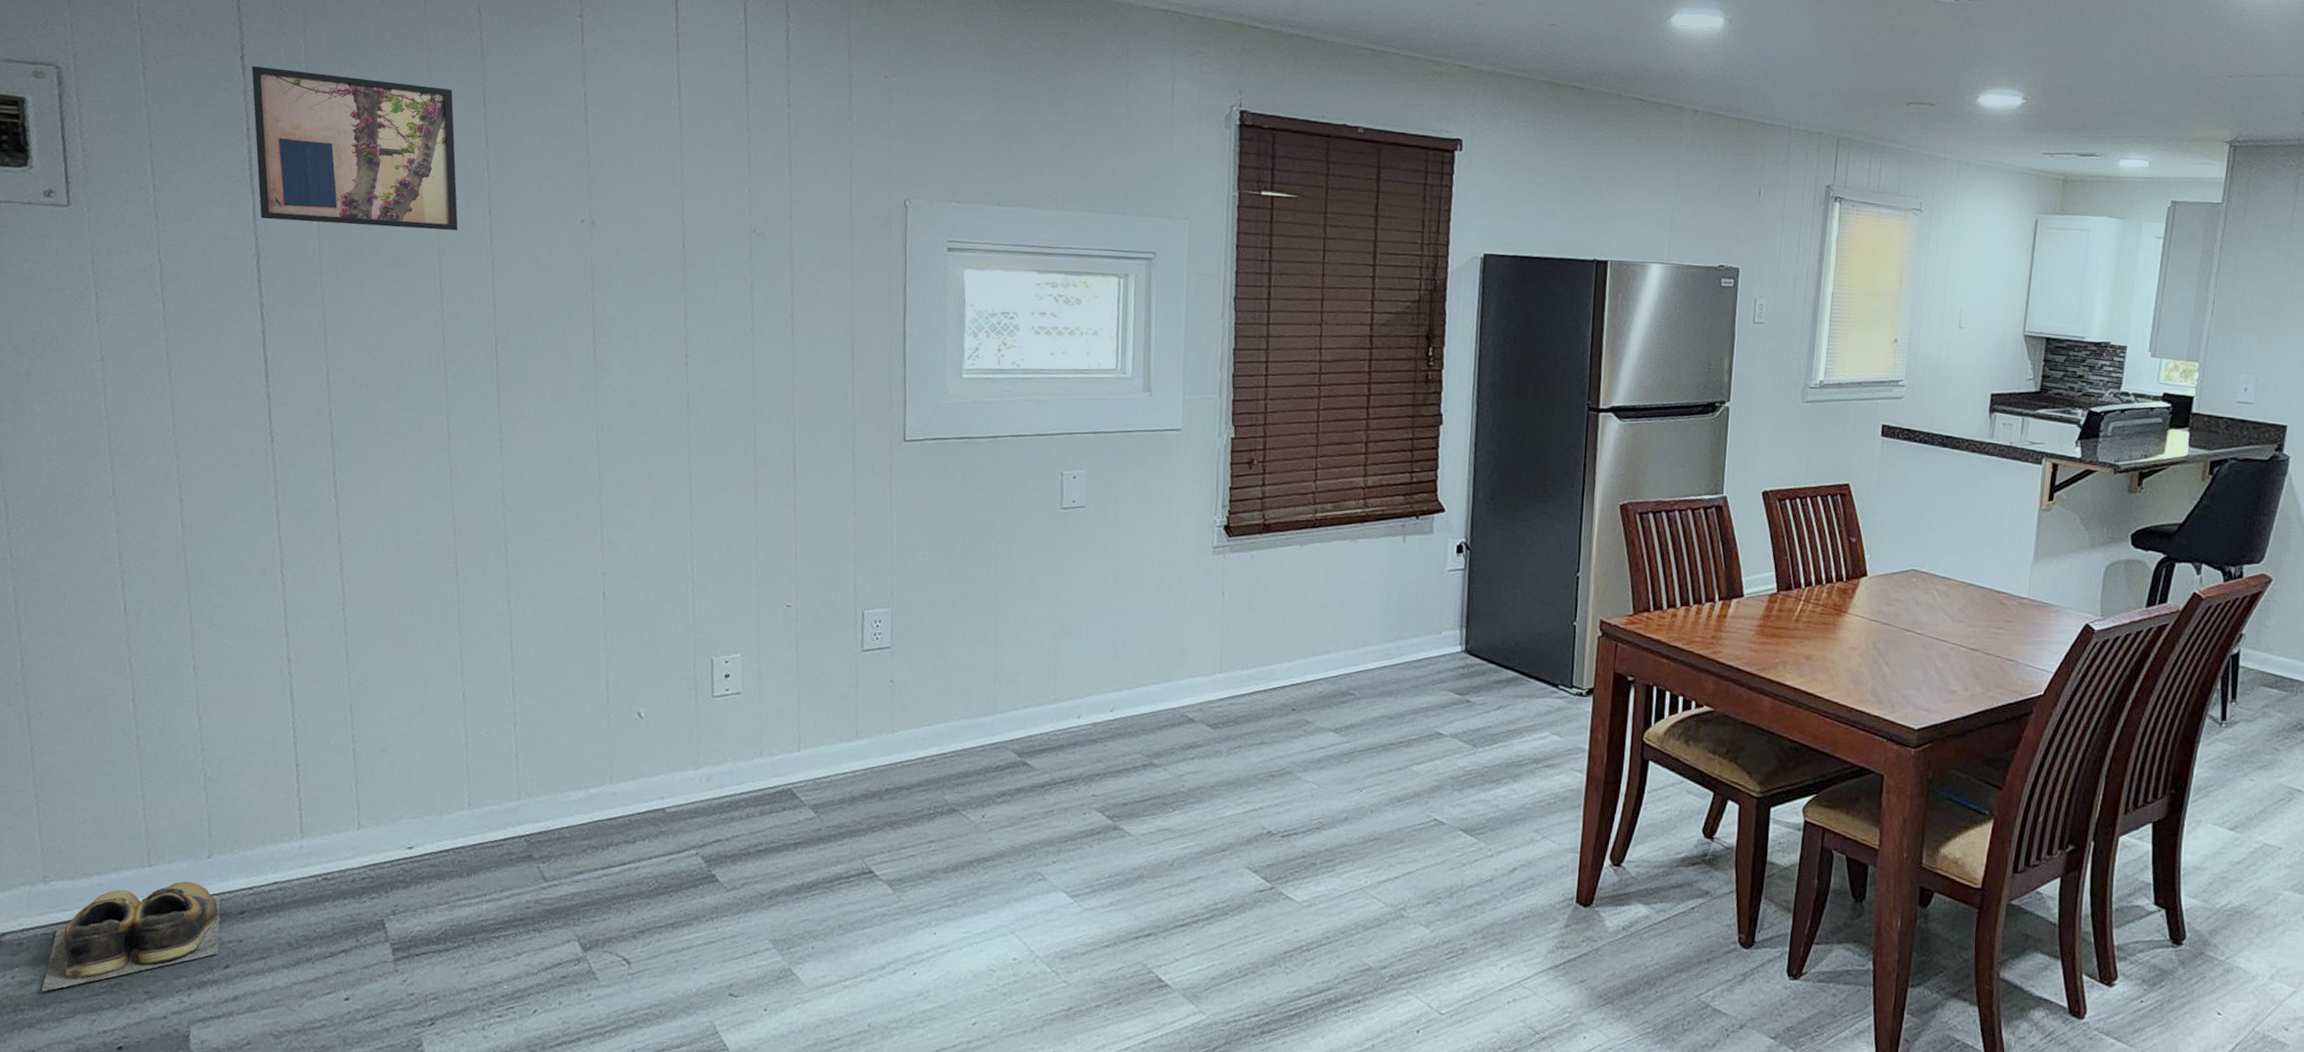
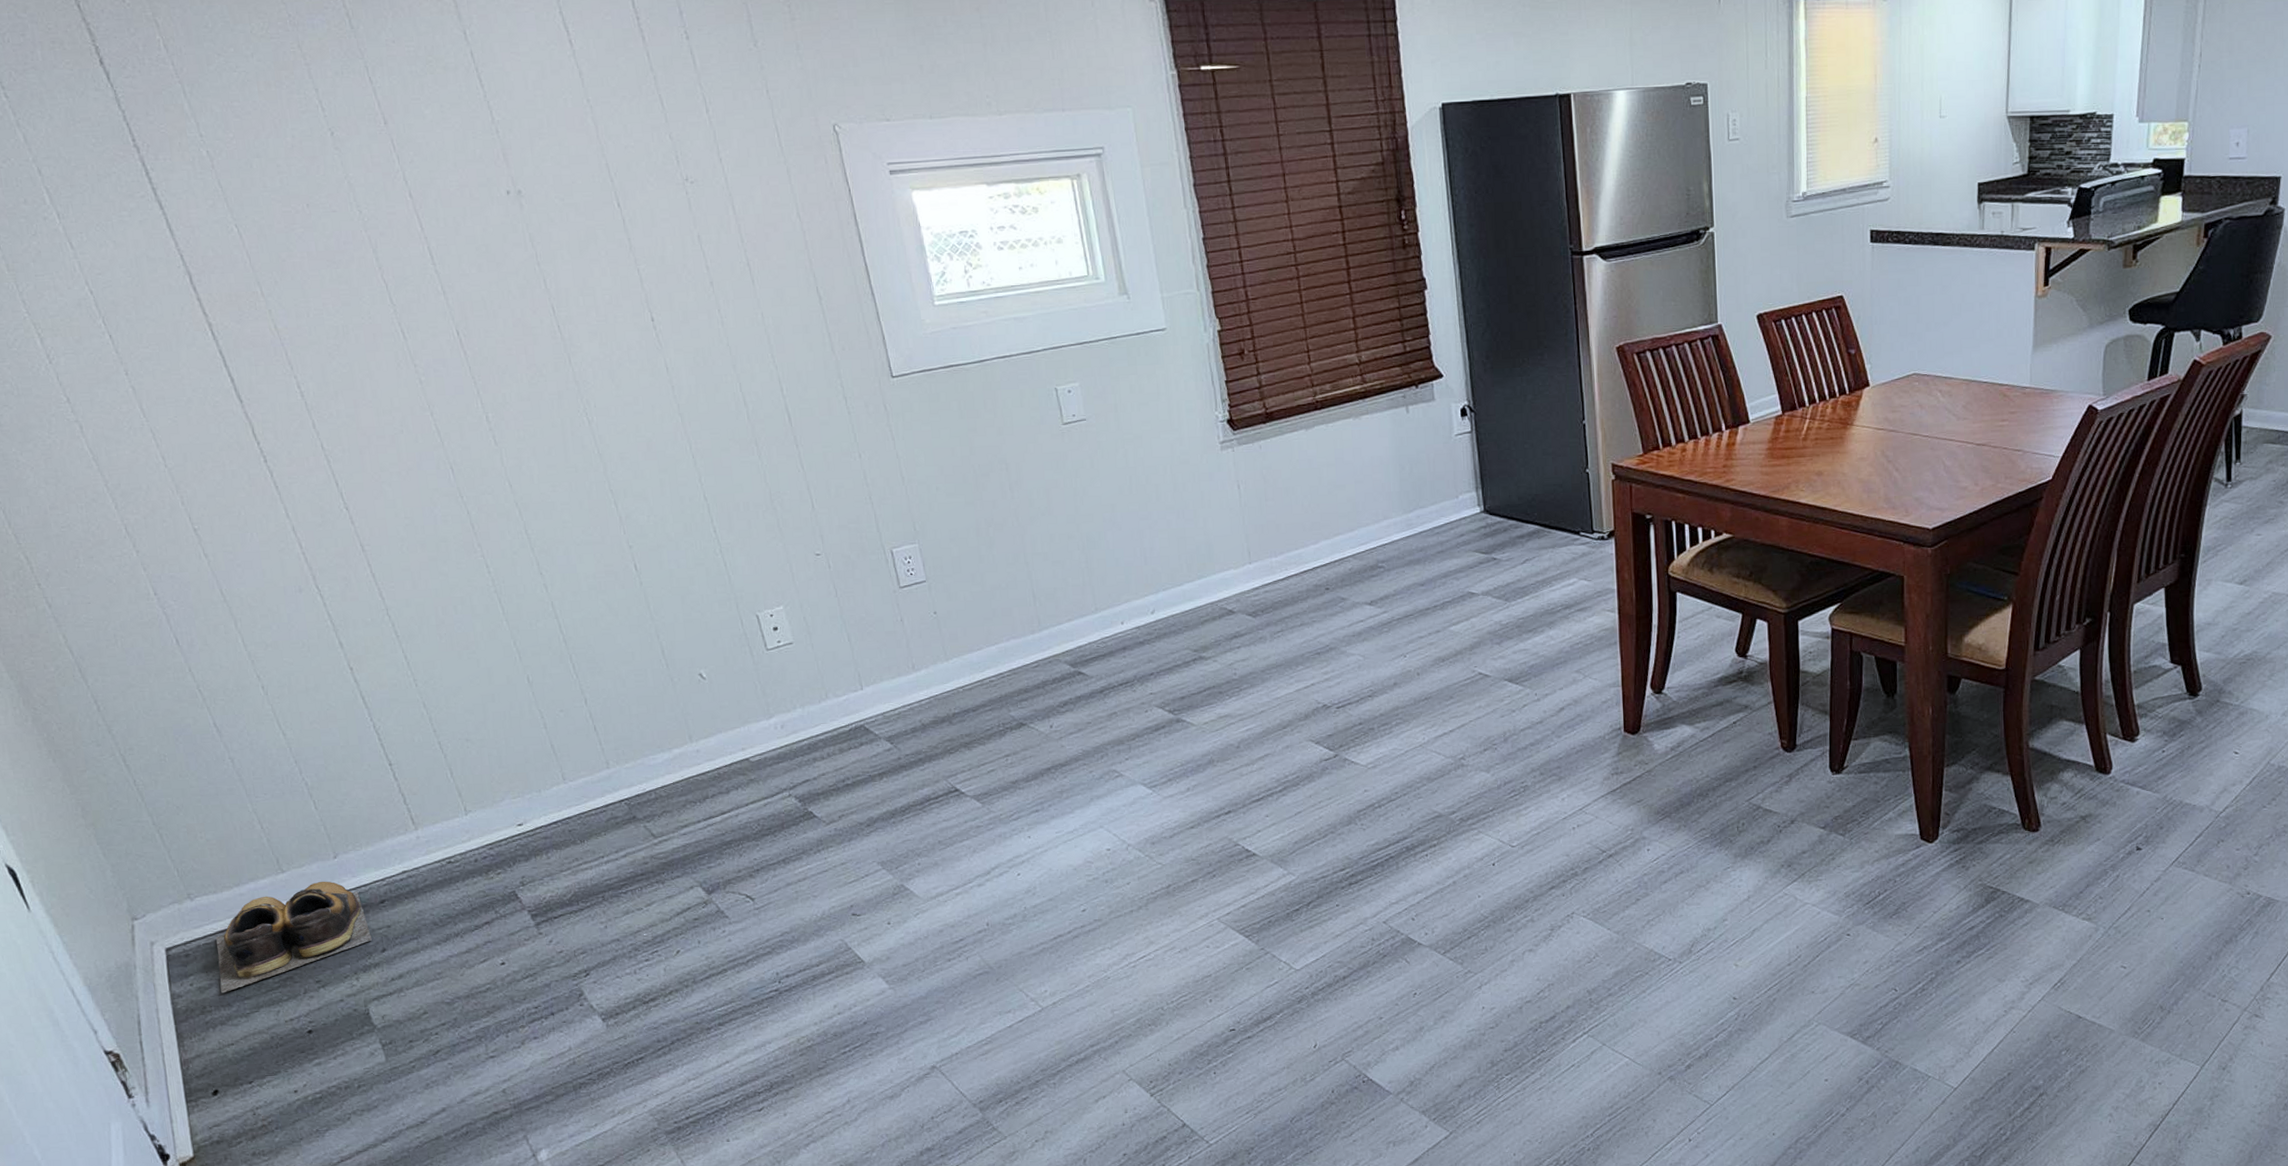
wall art: present [251,65,459,231] -> none [115,67,384,234]

